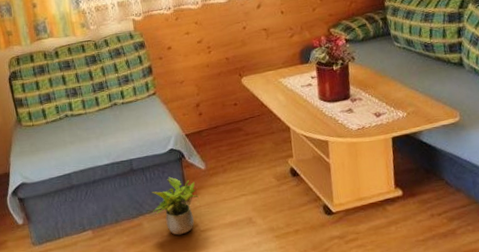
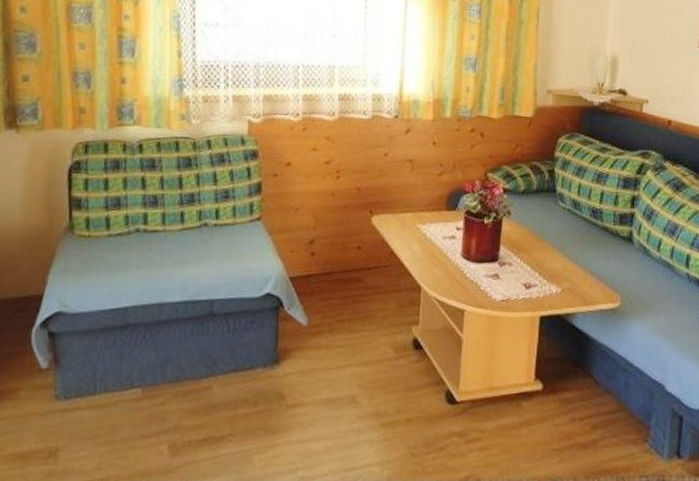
potted plant: present [152,176,199,235] -> none [229,329,292,408]

